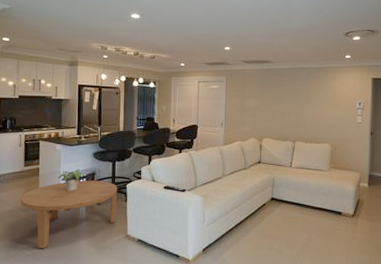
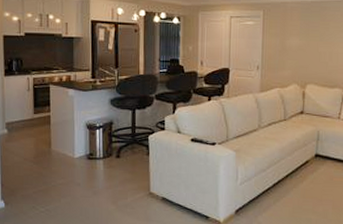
coffee table: present [20,180,118,248] -> none [31,130,139,205]
potted plant: present [58,168,83,190] -> none [72,116,99,142]

